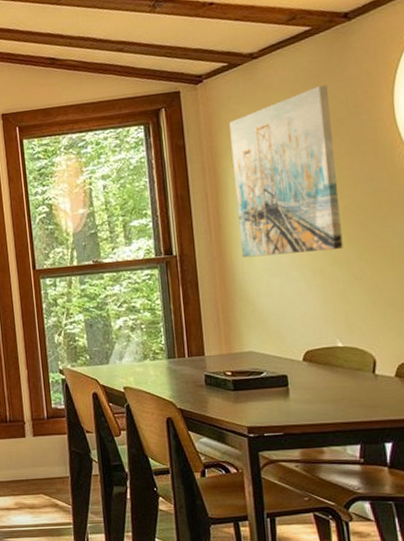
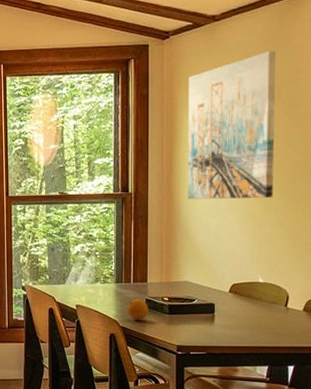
fruit: none [184,375,210,400] -> present [127,299,149,320]

